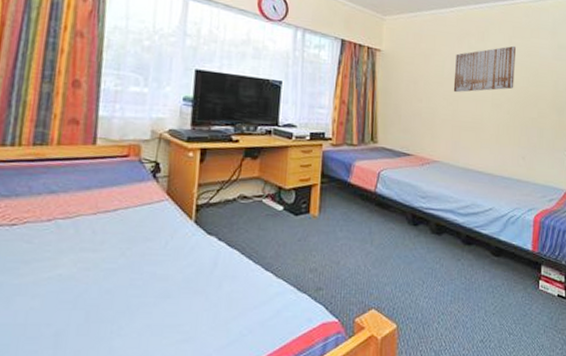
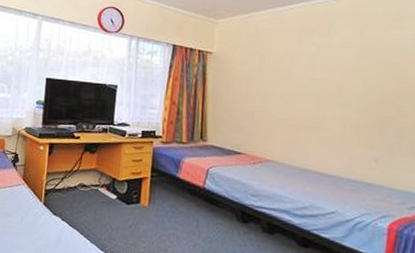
wall art: present [453,45,517,93] -> none [291,39,370,92]

